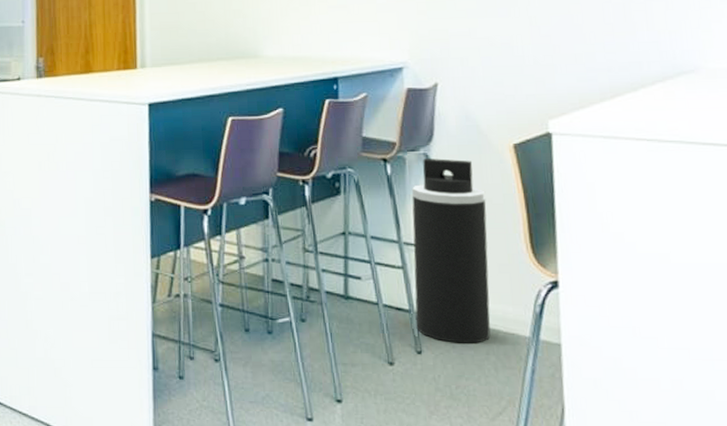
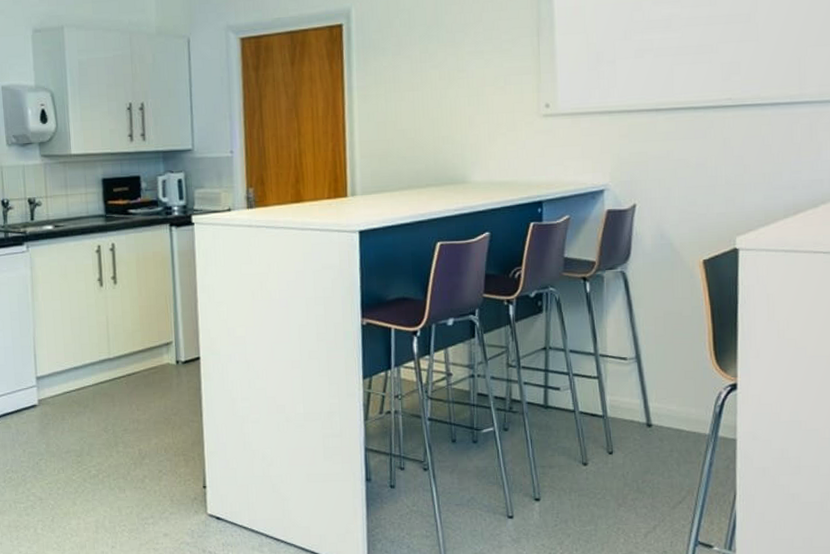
trash can: present [411,157,491,344] -> none [608,275,676,443]

